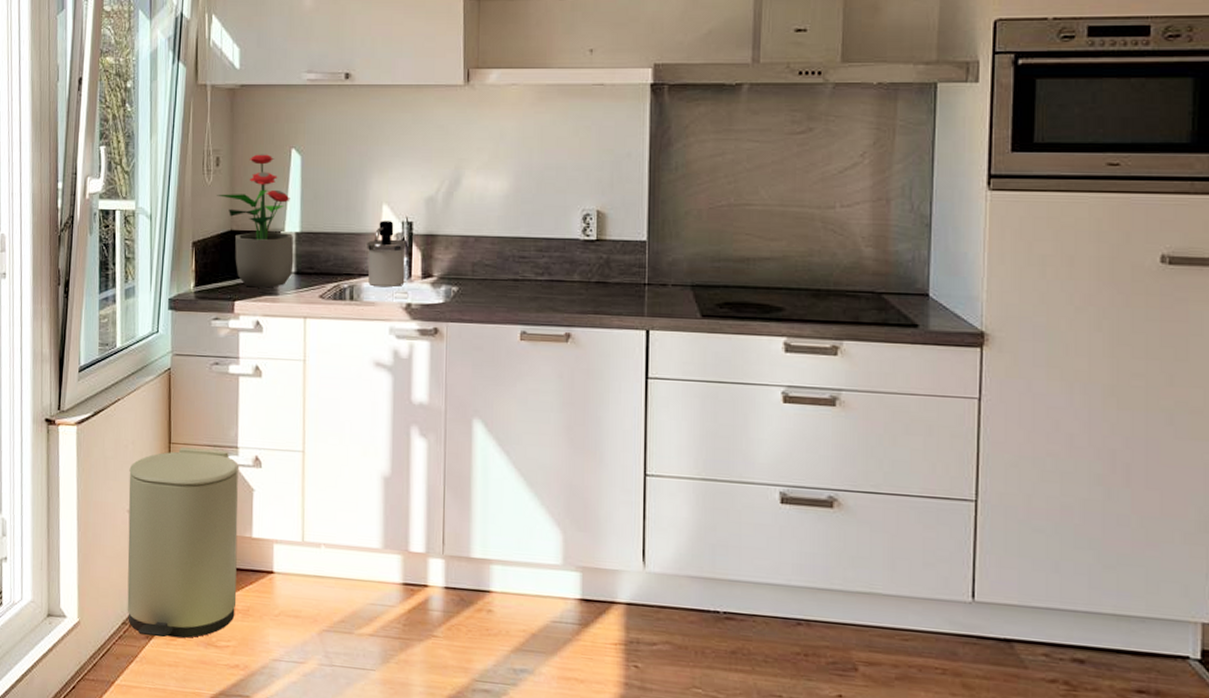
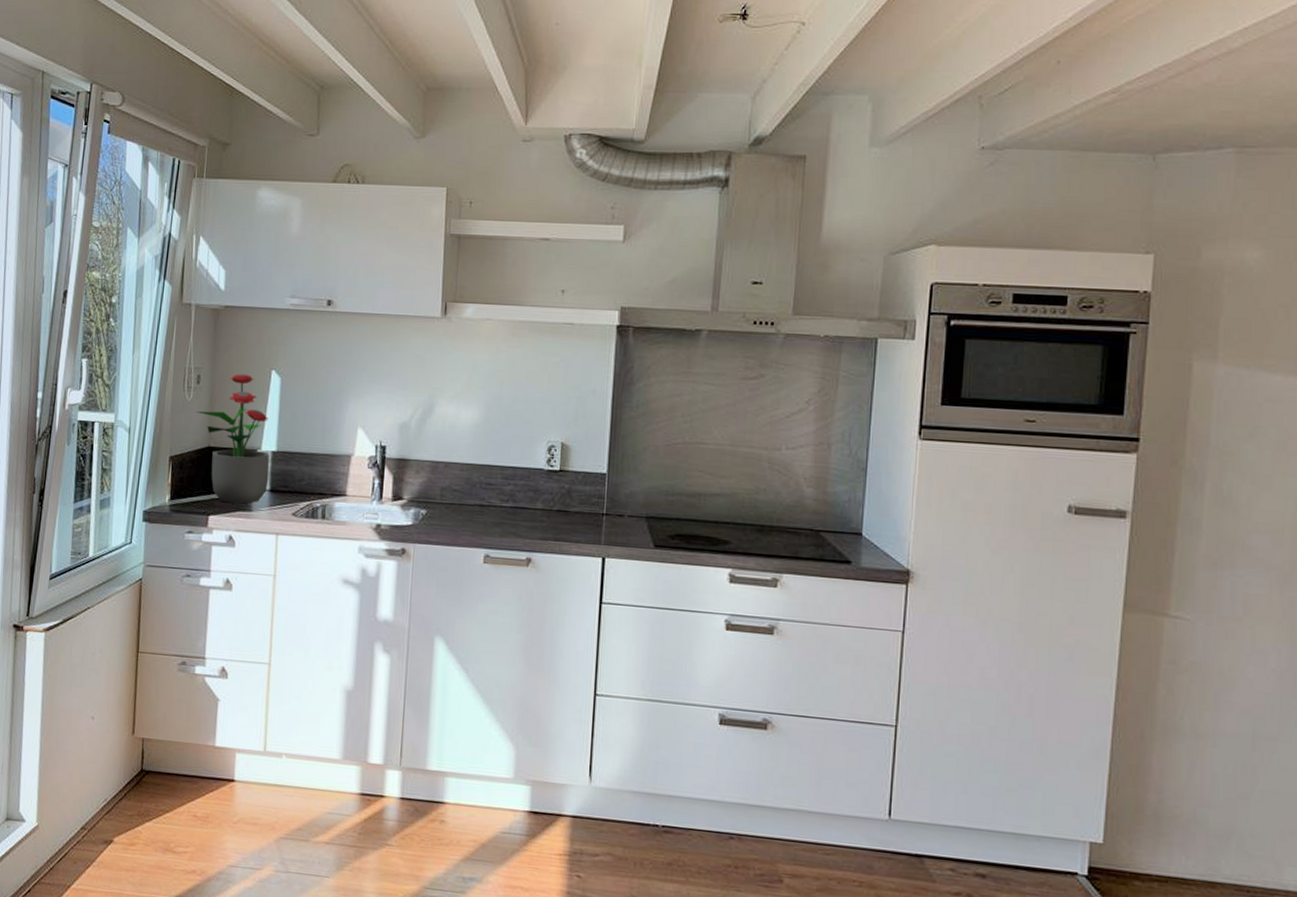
pedal bin: present [127,447,239,638] -> none [86,656,205,844]
soap dispenser: present [367,221,406,287] -> none [340,443,378,508]

